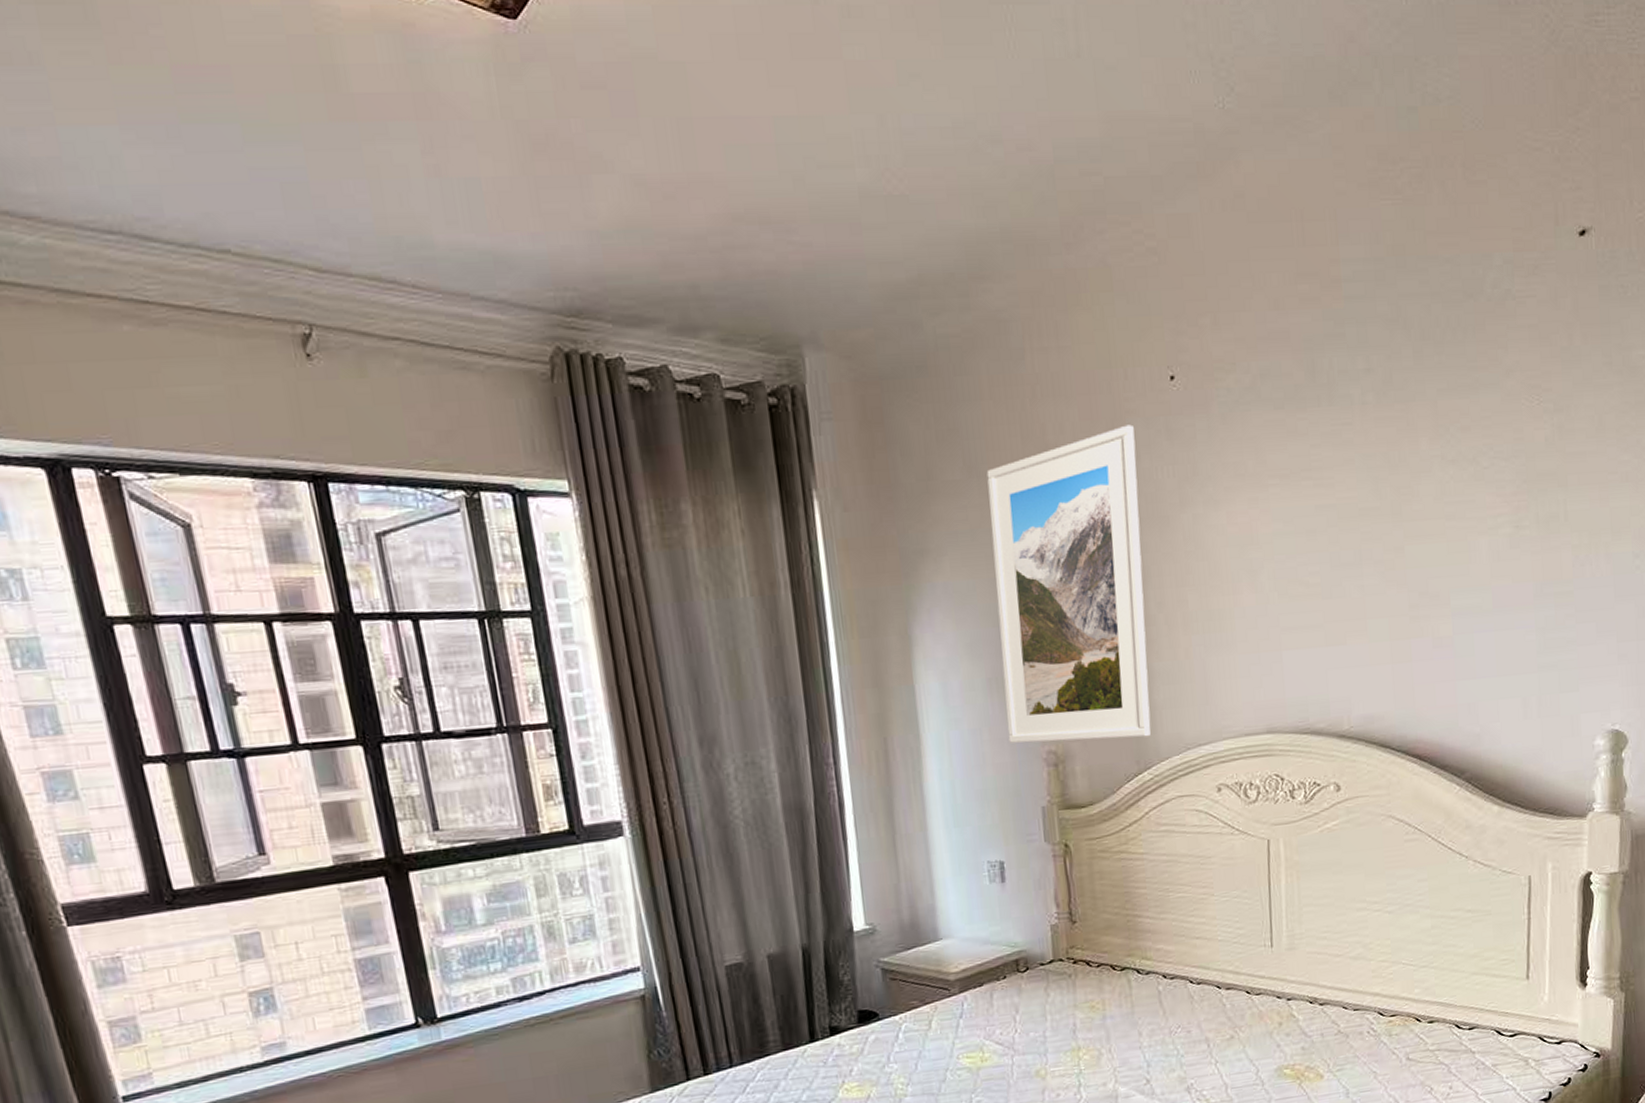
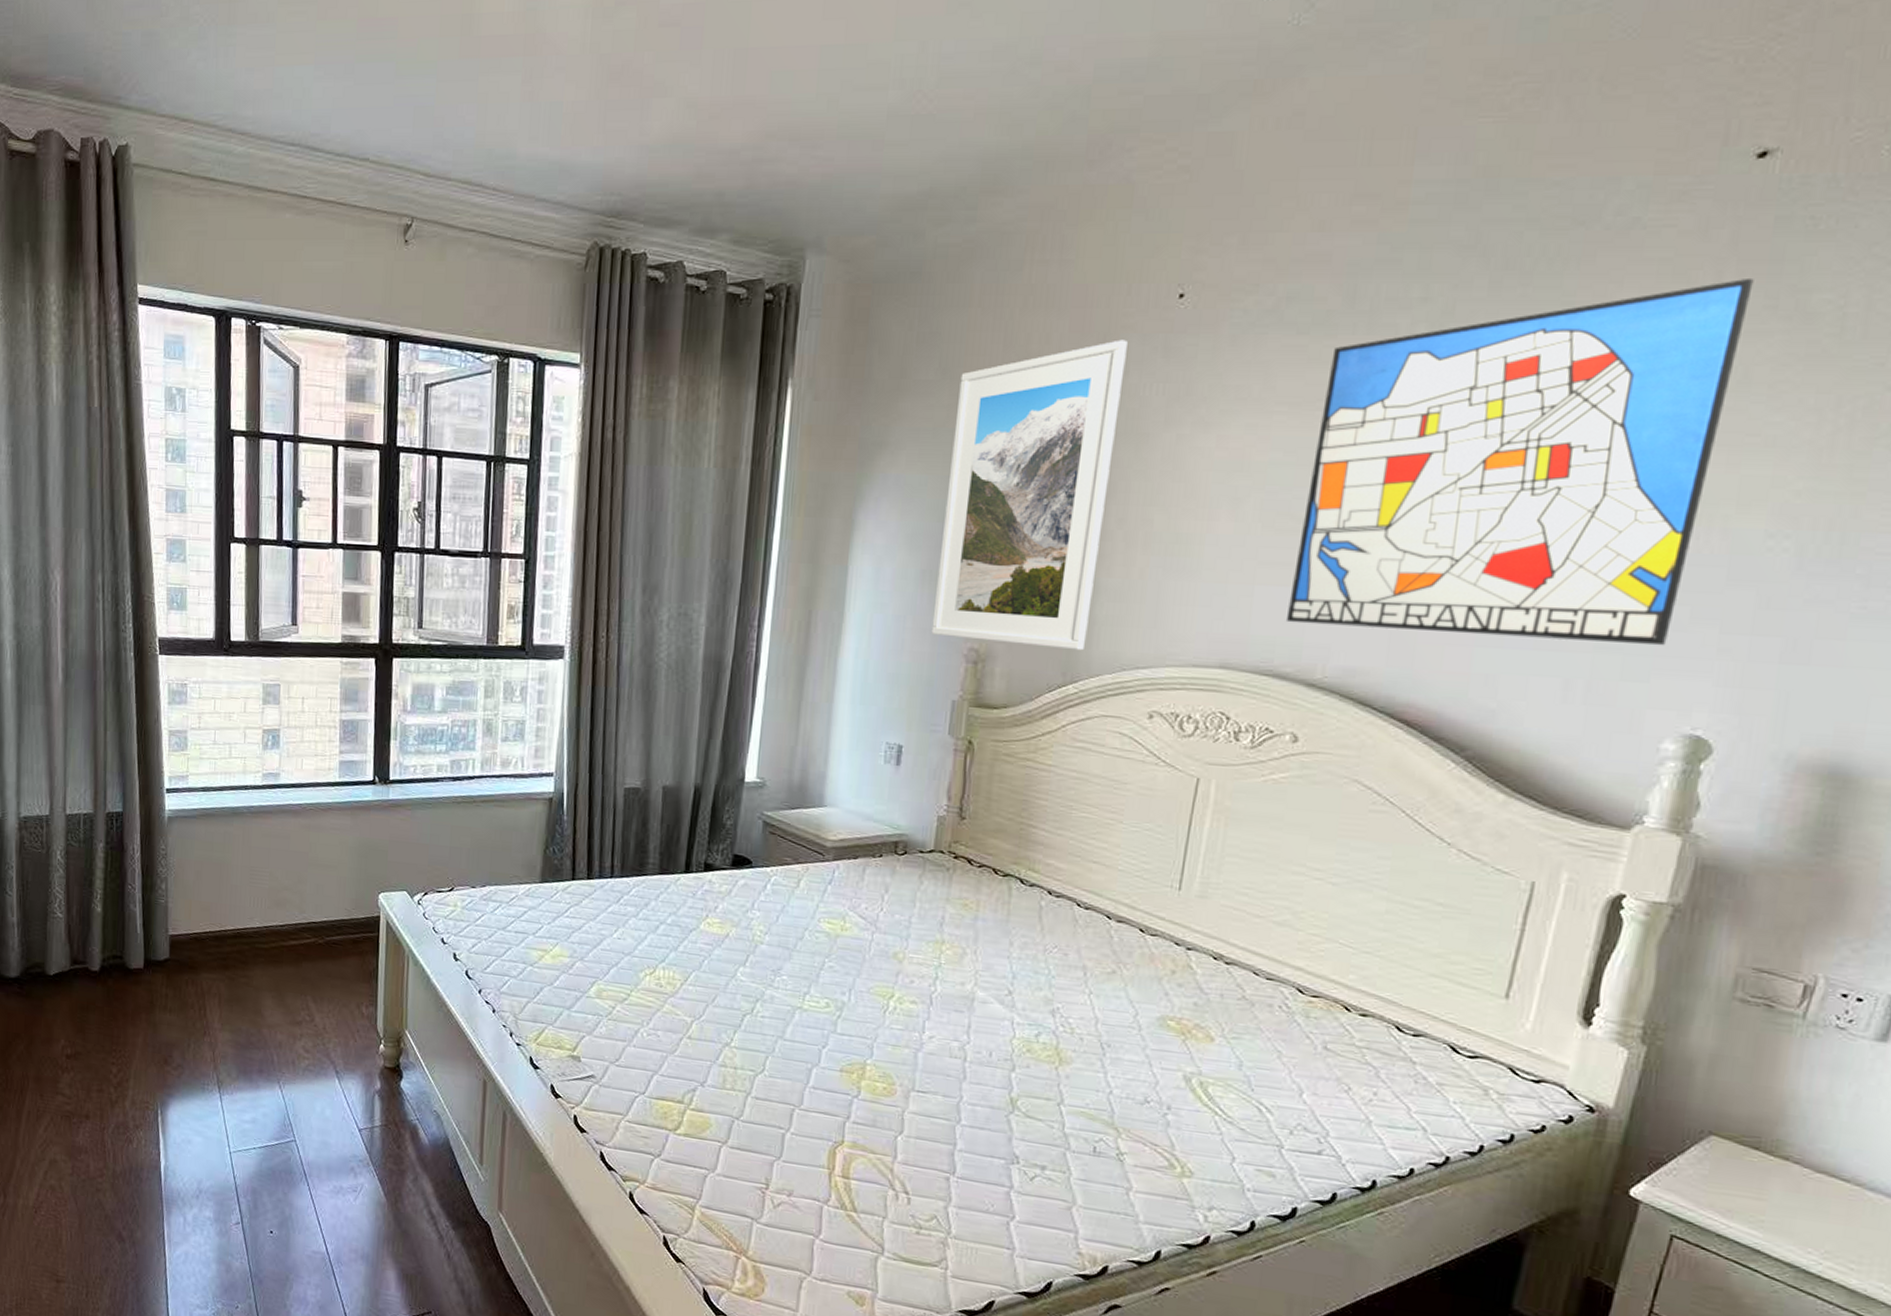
wall art: none [1306,339,1594,682] -> present [1285,277,1754,646]

